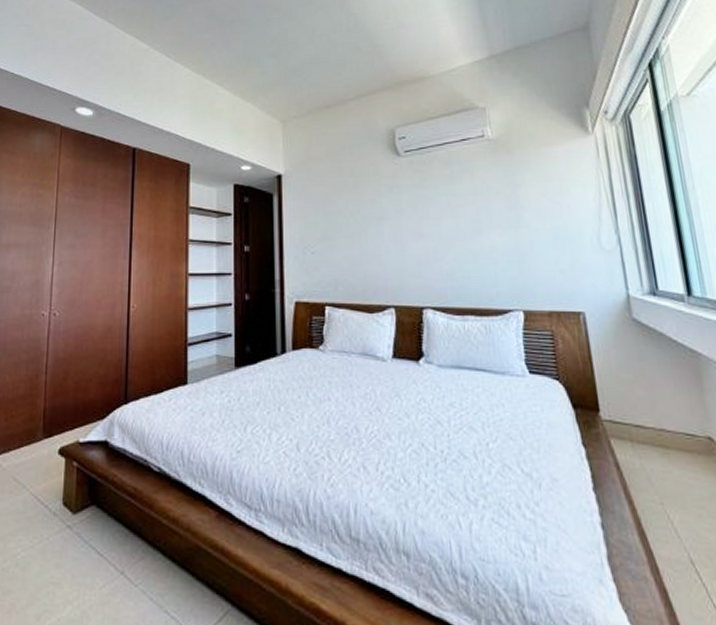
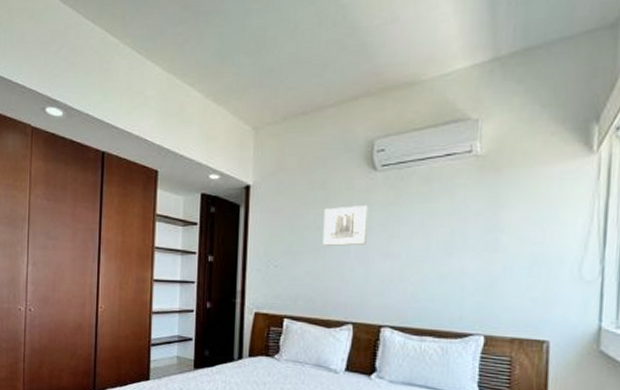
wall art: none [355,188,399,230] -> present [323,204,368,246]

